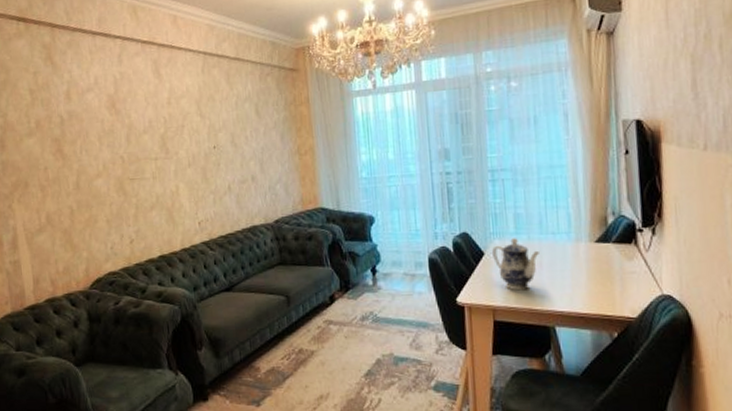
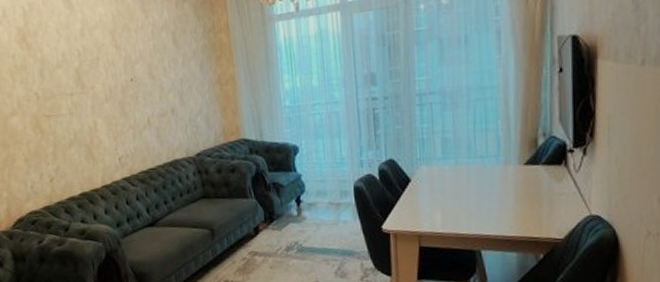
teapot: present [492,238,539,291] -> none [419,163,467,216]

